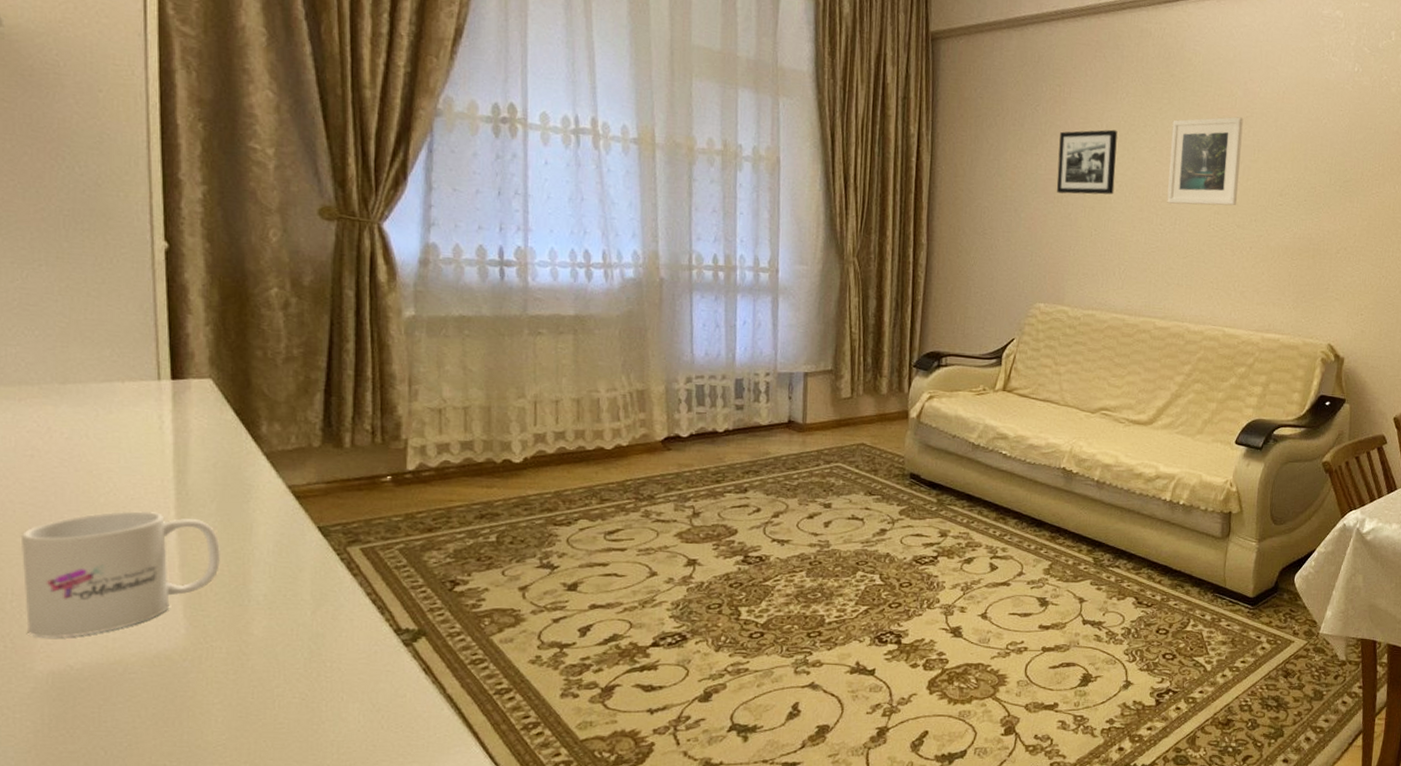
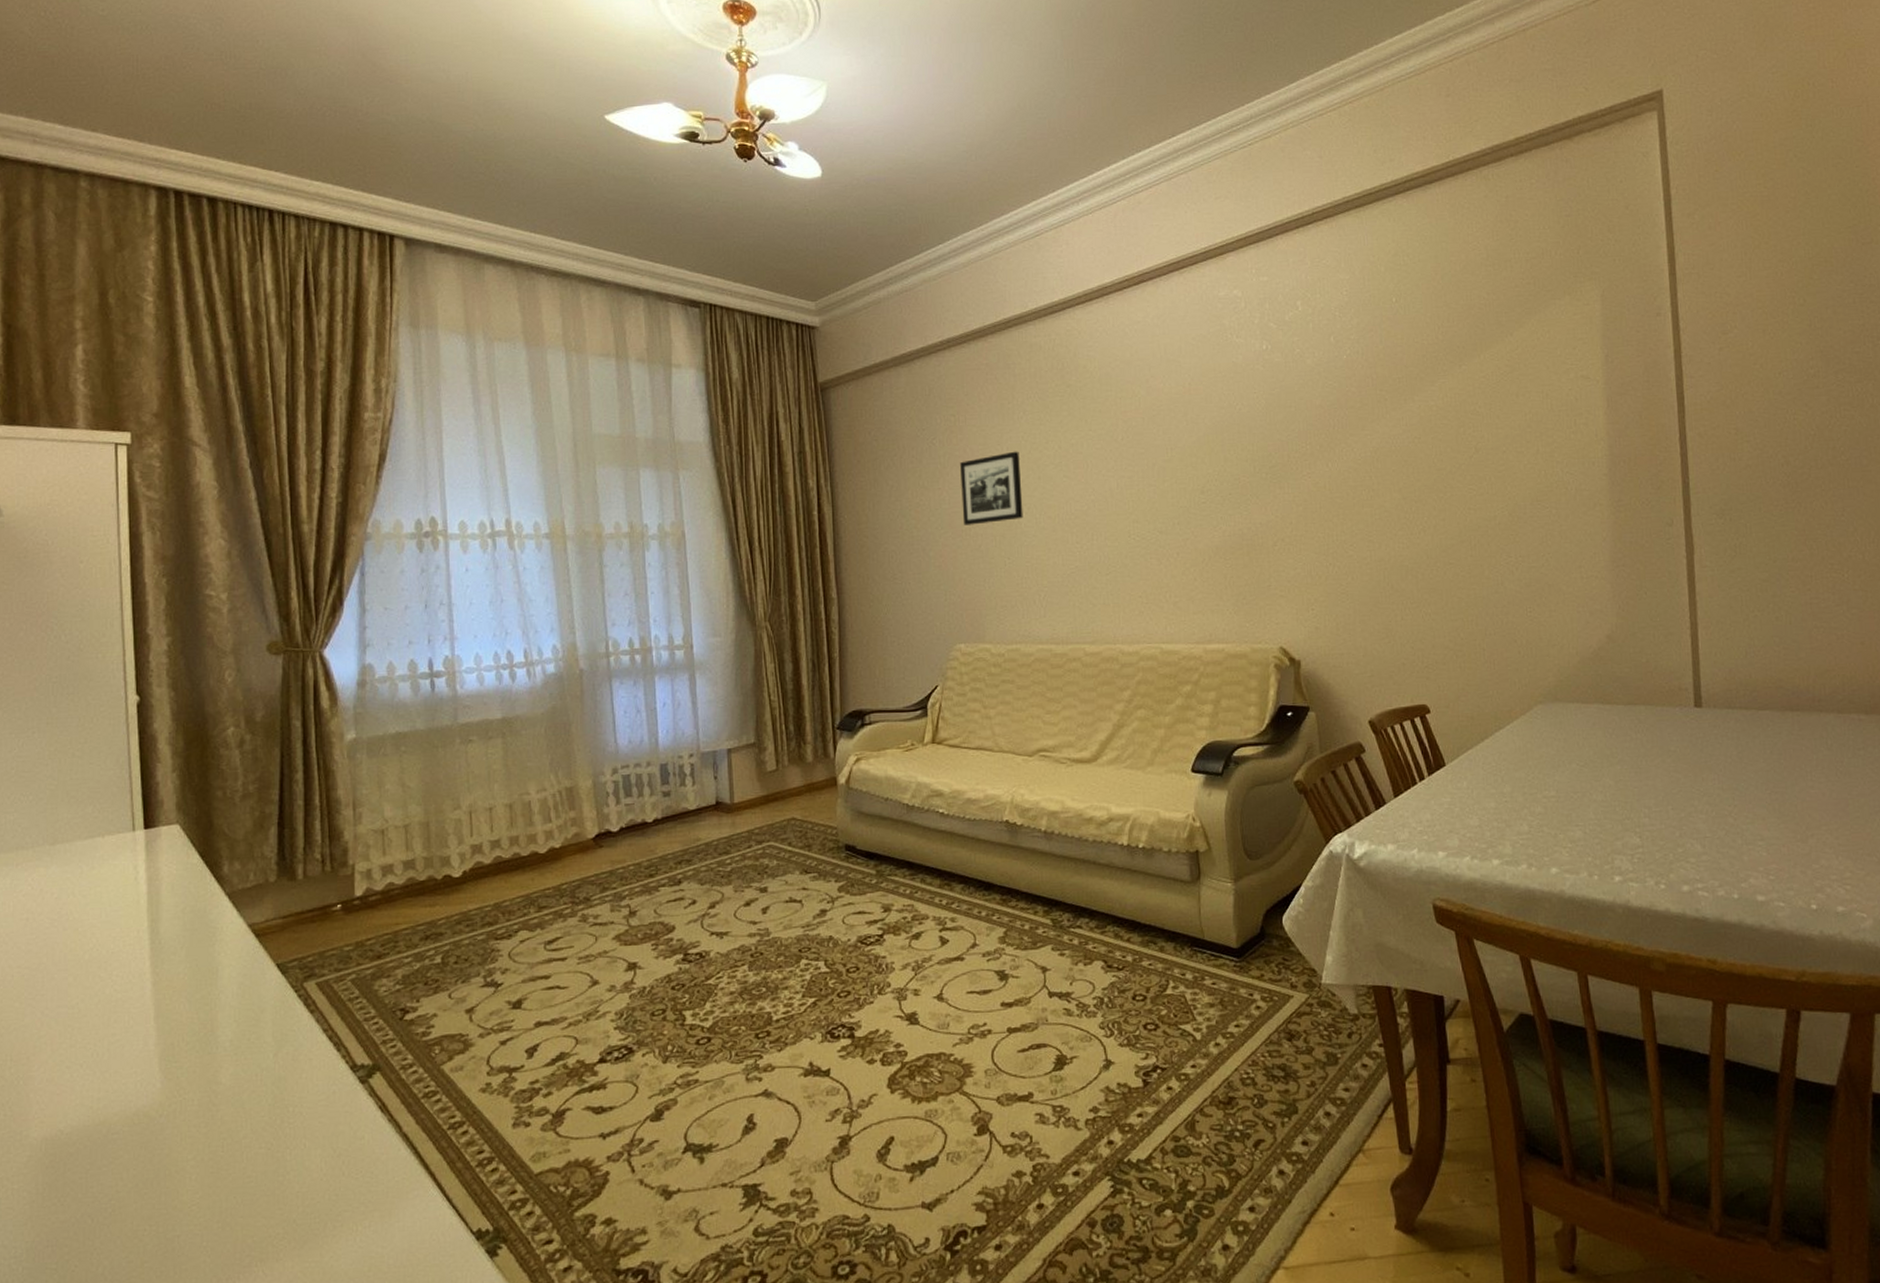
mug: present [20,510,220,638] -> none [18,963,190,1103]
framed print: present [1167,117,1244,206] -> none [1075,417,1155,519]

